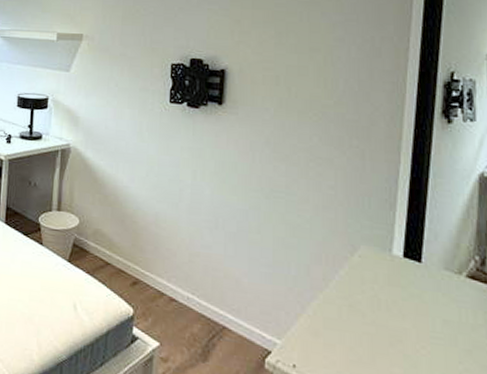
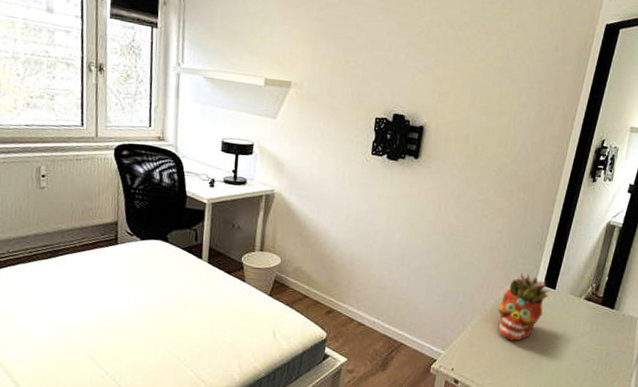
succulent planter: none [345,239,415,332] -> present [498,273,551,341]

